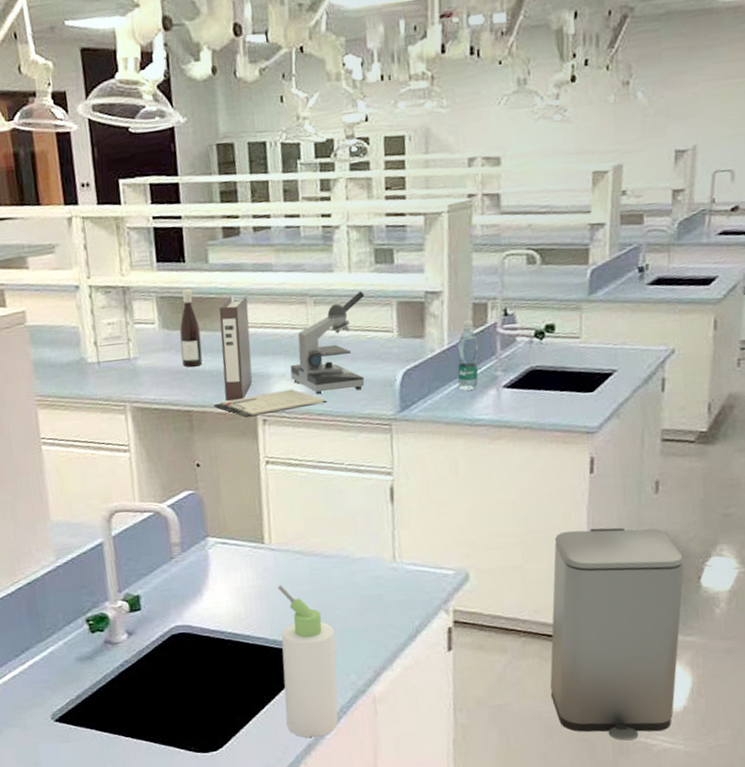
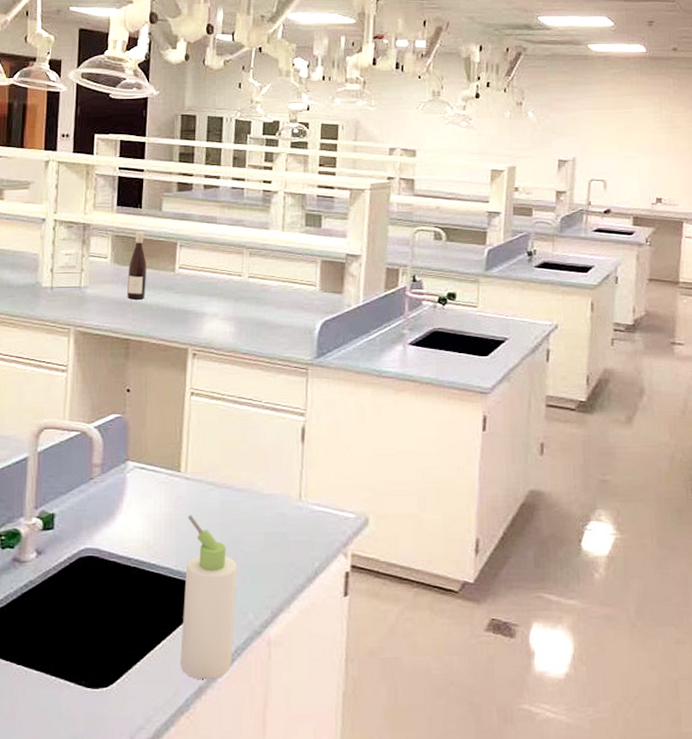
clipboard: present [213,389,327,418] -> none [150,328,252,351]
binder: present [219,296,253,401] -> none [162,241,192,334]
microscope: present [290,291,365,395] -> none [223,248,294,336]
bottle: present [457,320,479,391] -> none [369,282,390,344]
pedal bin: present [550,527,685,741] -> none [440,483,567,707]

